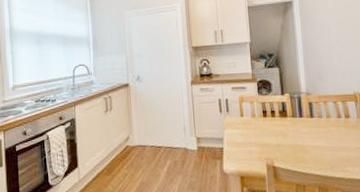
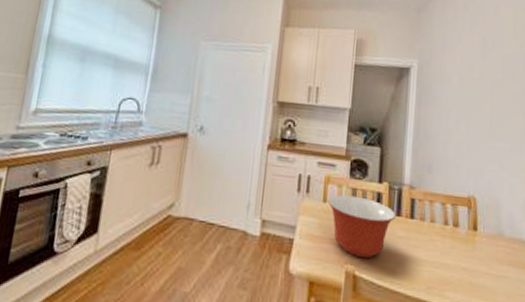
mixing bowl: none [245,108,299,154] -> present [328,194,396,259]

